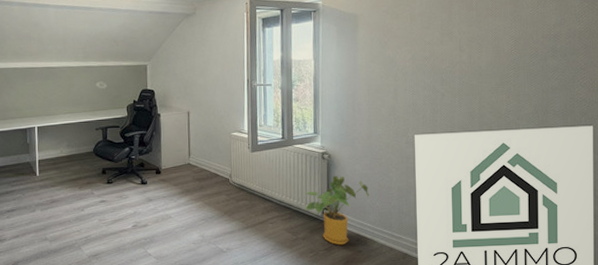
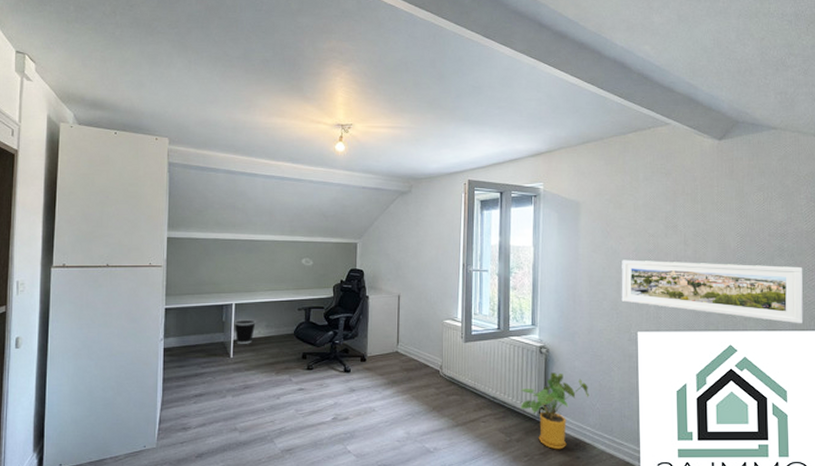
wastebasket: none [37,140,58,163] -> present [234,319,256,344]
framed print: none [398,65,575,121] -> present [621,260,804,324]

